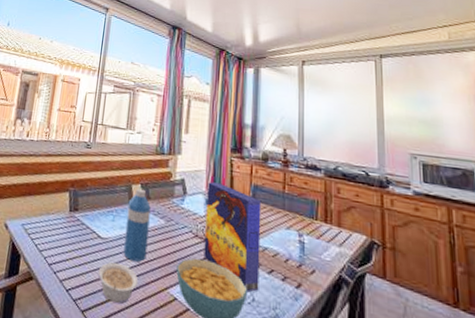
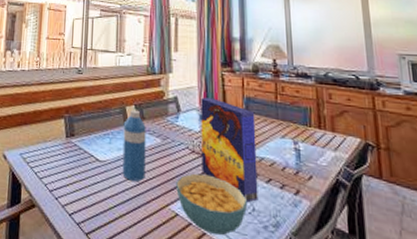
legume: present [97,262,139,304] -> none [99,183,140,224]

